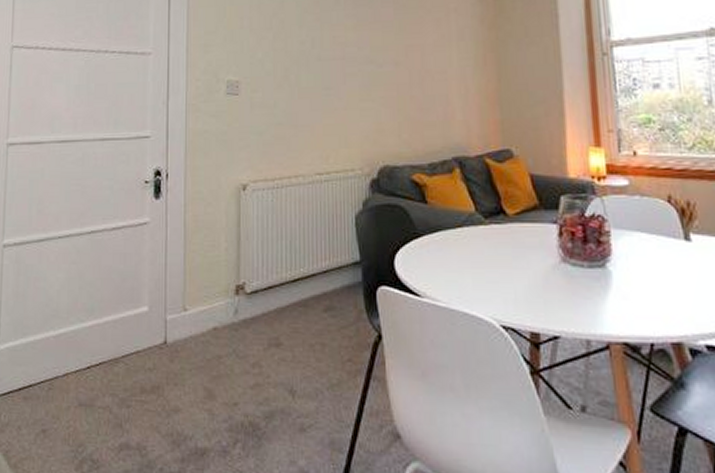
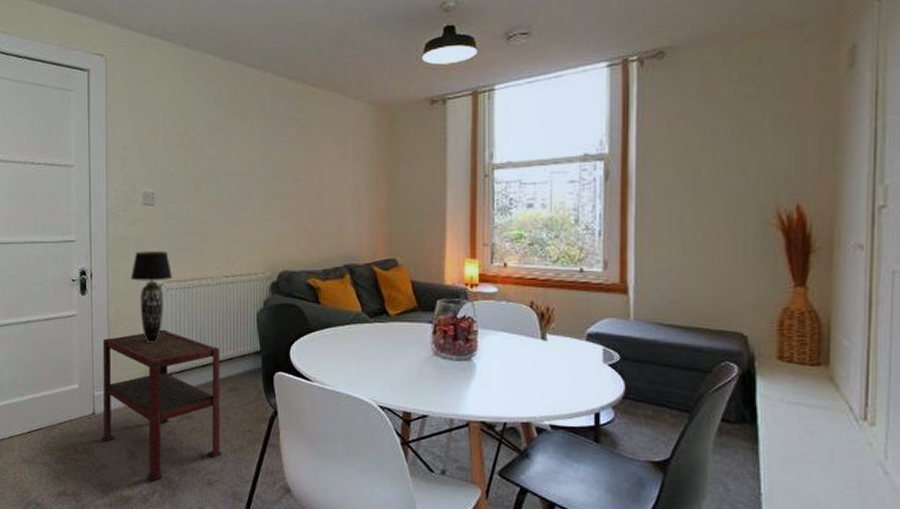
side table: none [174,237,318,429] -> present [102,329,223,482]
table lamp: none [211,146,258,253] -> present [130,251,172,342]

